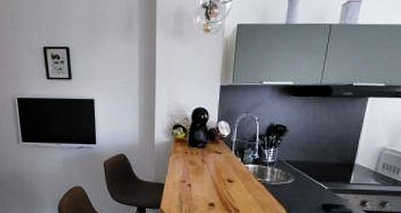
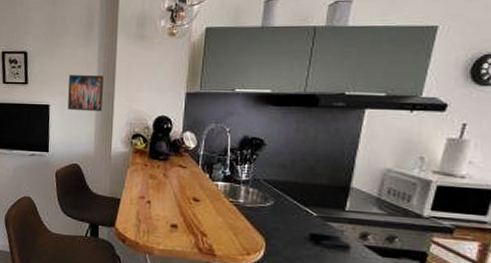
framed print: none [111,69,145,105] -> present [68,74,104,112]

